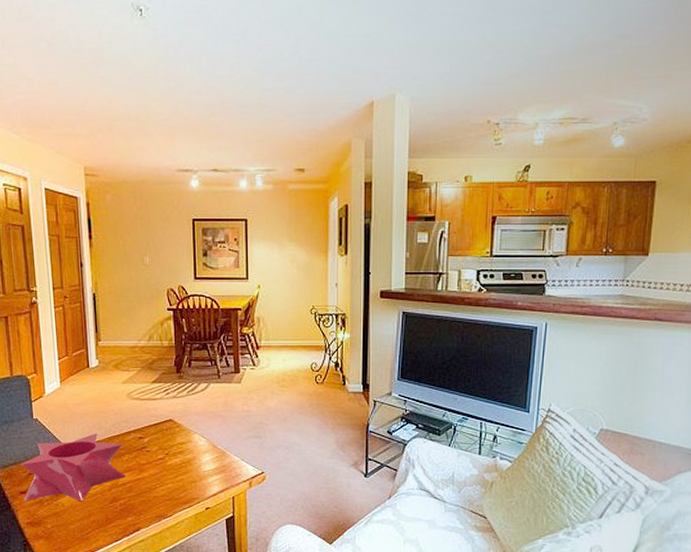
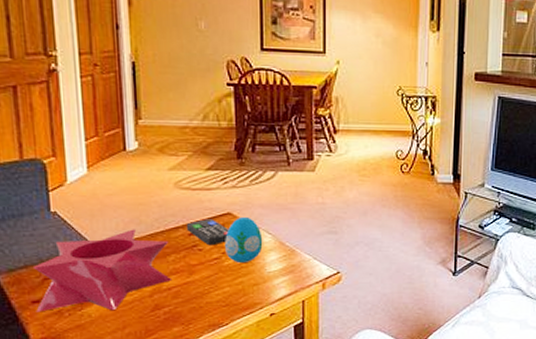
remote control: none [136,425,171,448] -> present [186,219,229,246]
decorative egg: none [168,422,199,463] -> present [225,216,263,264]

